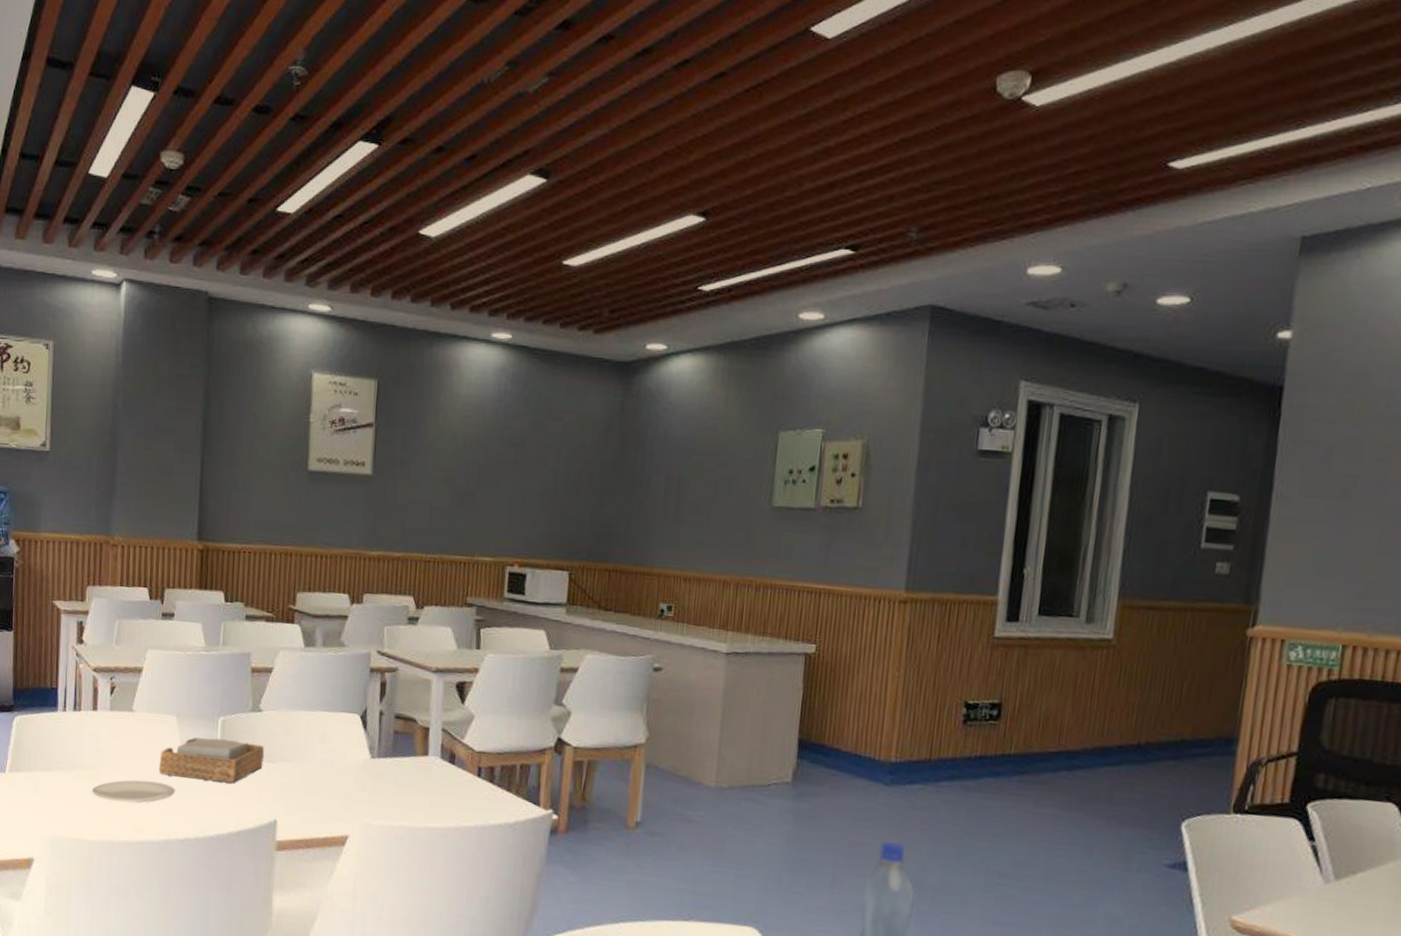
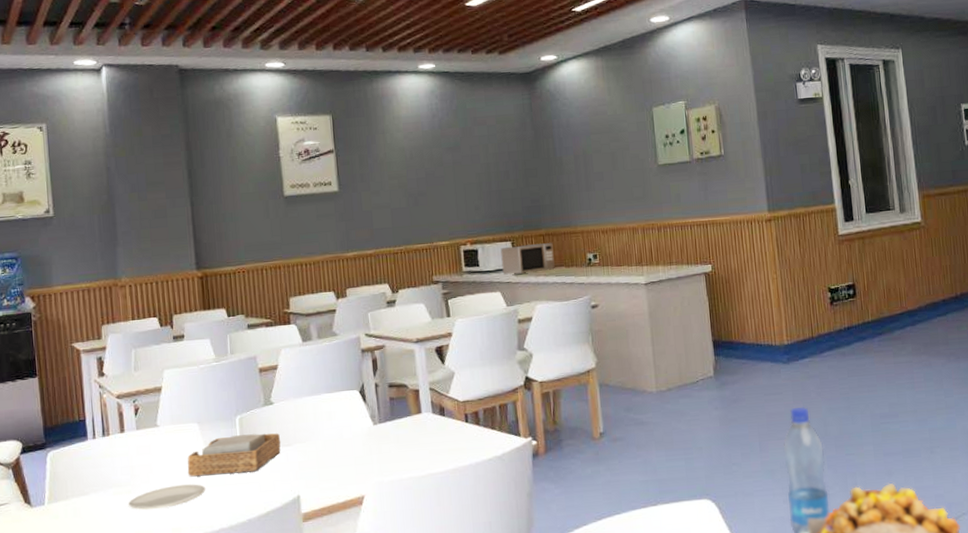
microwave: none [551,577,620,615] -> present [500,243,555,275]

